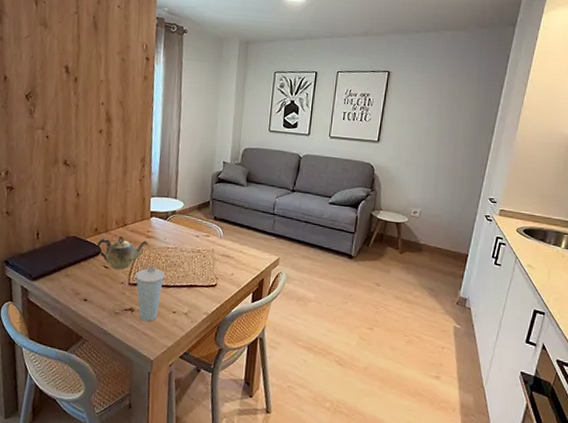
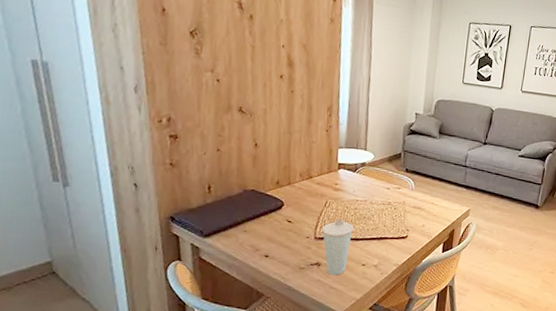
teapot: present [97,236,148,269] -> none [279,189,336,223]

